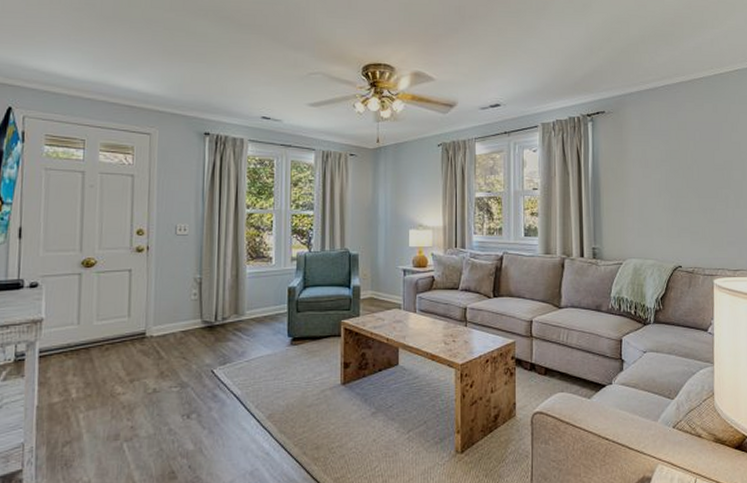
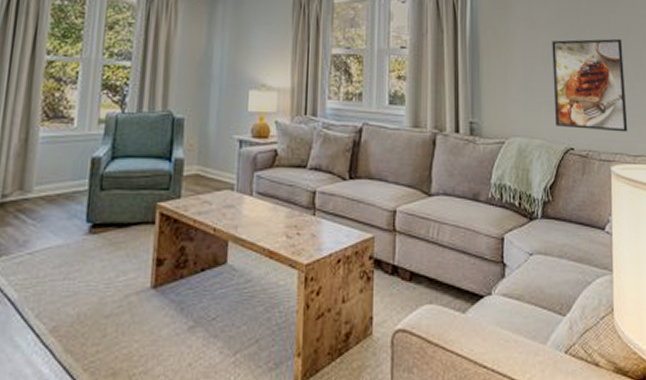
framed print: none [663,172,729,251] -> present [552,38,628,132]

